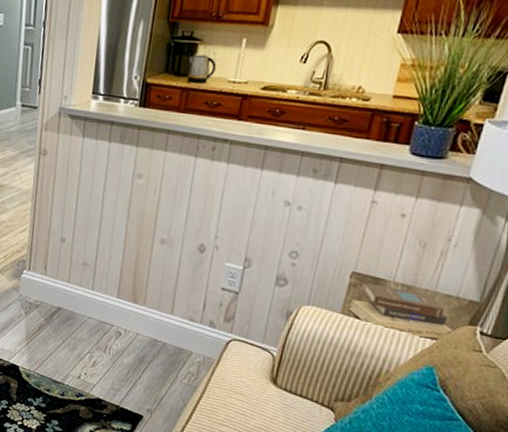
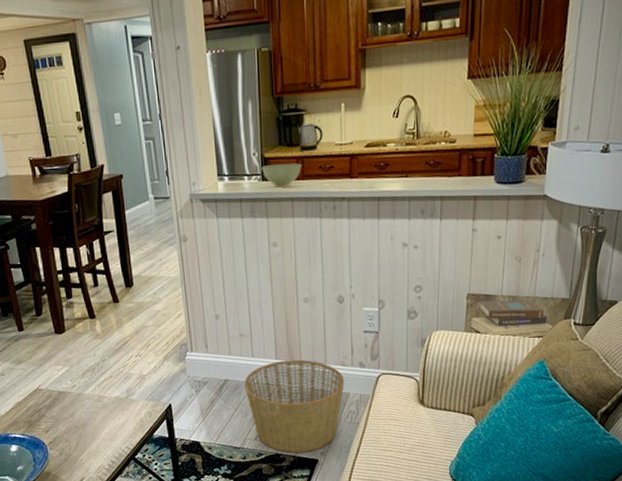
basket: none [77,300,190,406] -> present [244,359,345,453]
bowl: none [141,91,186,119] -> present [261,163,302,188]

